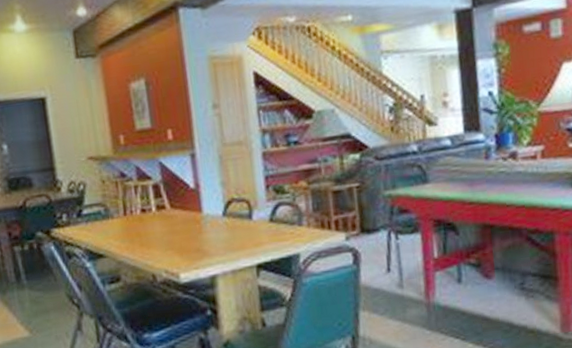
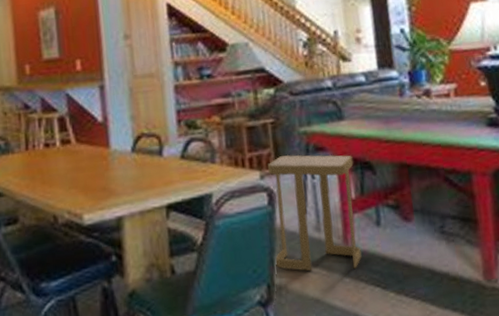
side table: none [352,216,443,324] -> present [267,154,362,271]

